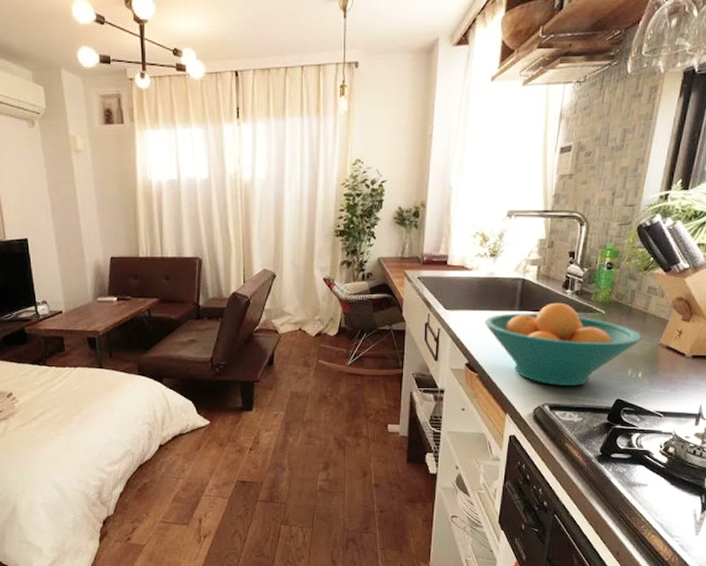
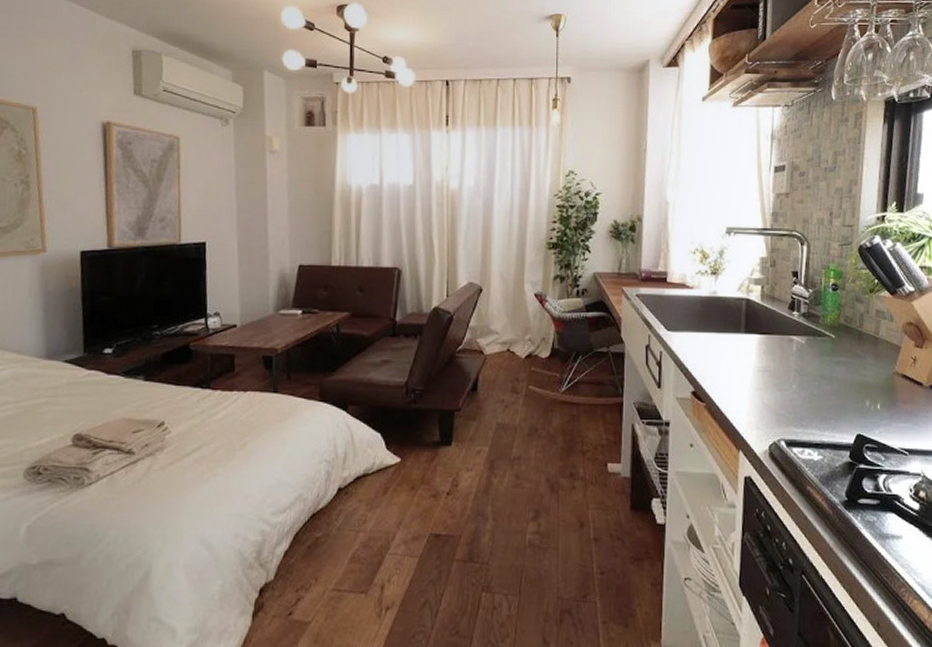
fruit bowl: present [485,302,642,387] -> none [710,325,876,419]

